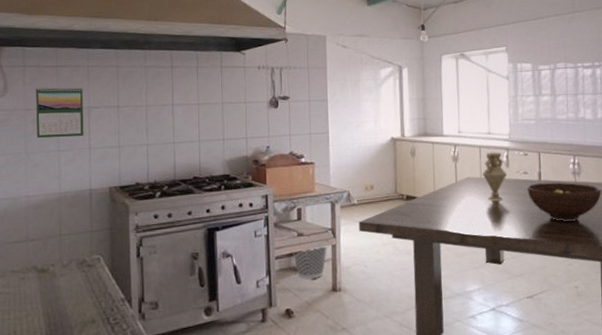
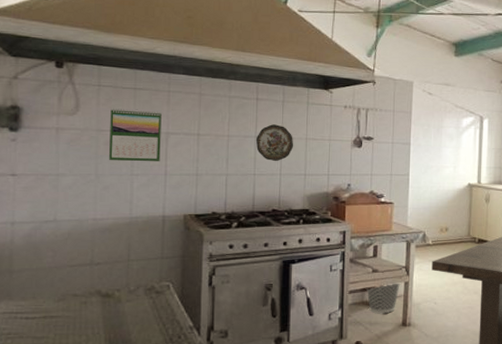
decorative plate: none [173,91,211,129] -> present [255,124,294,162]

